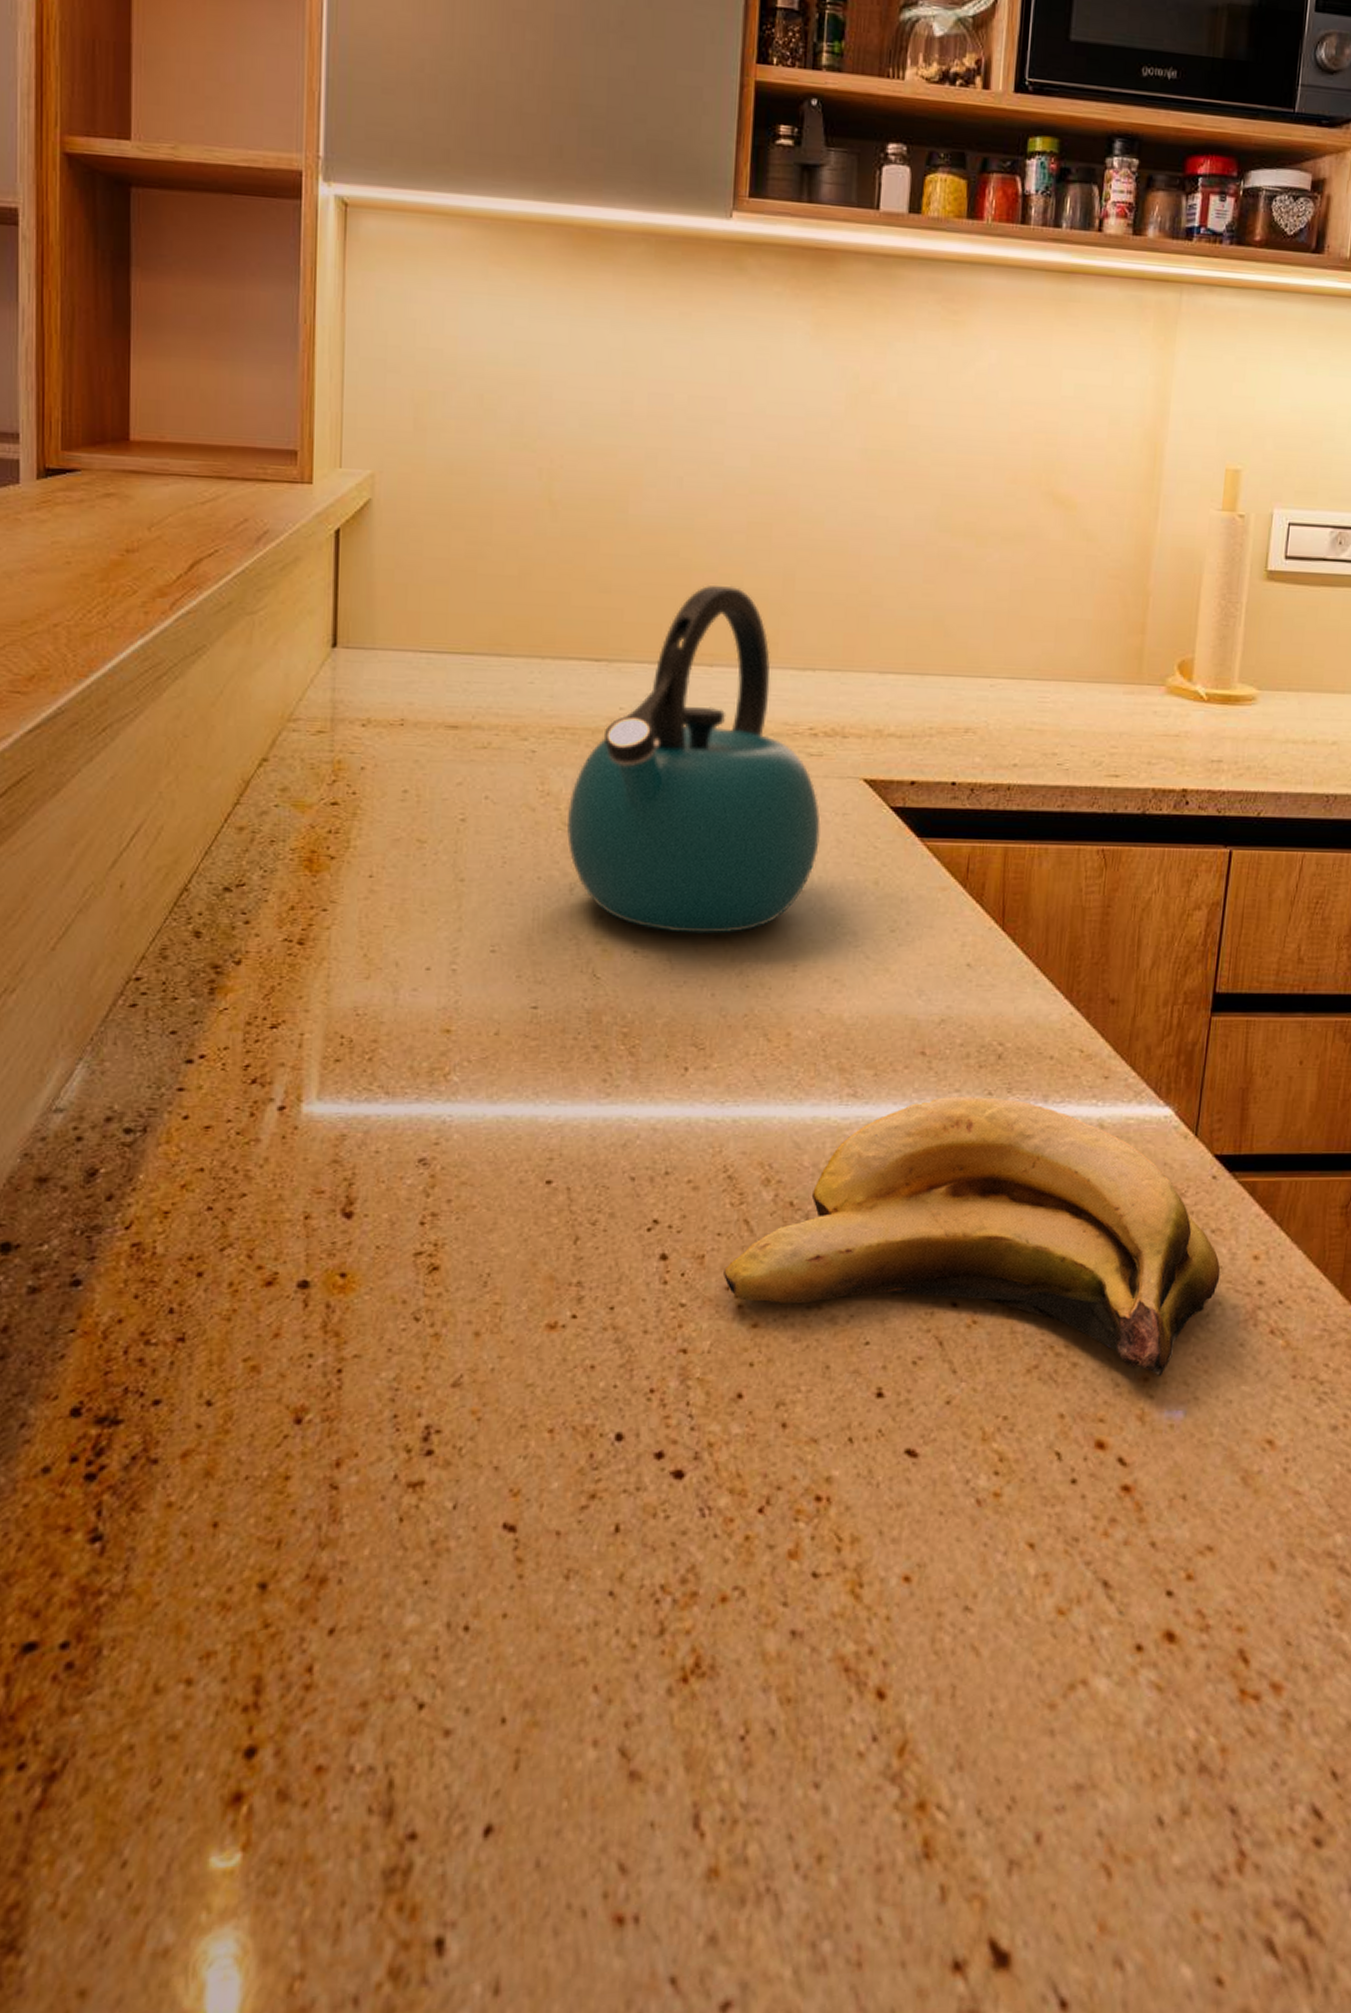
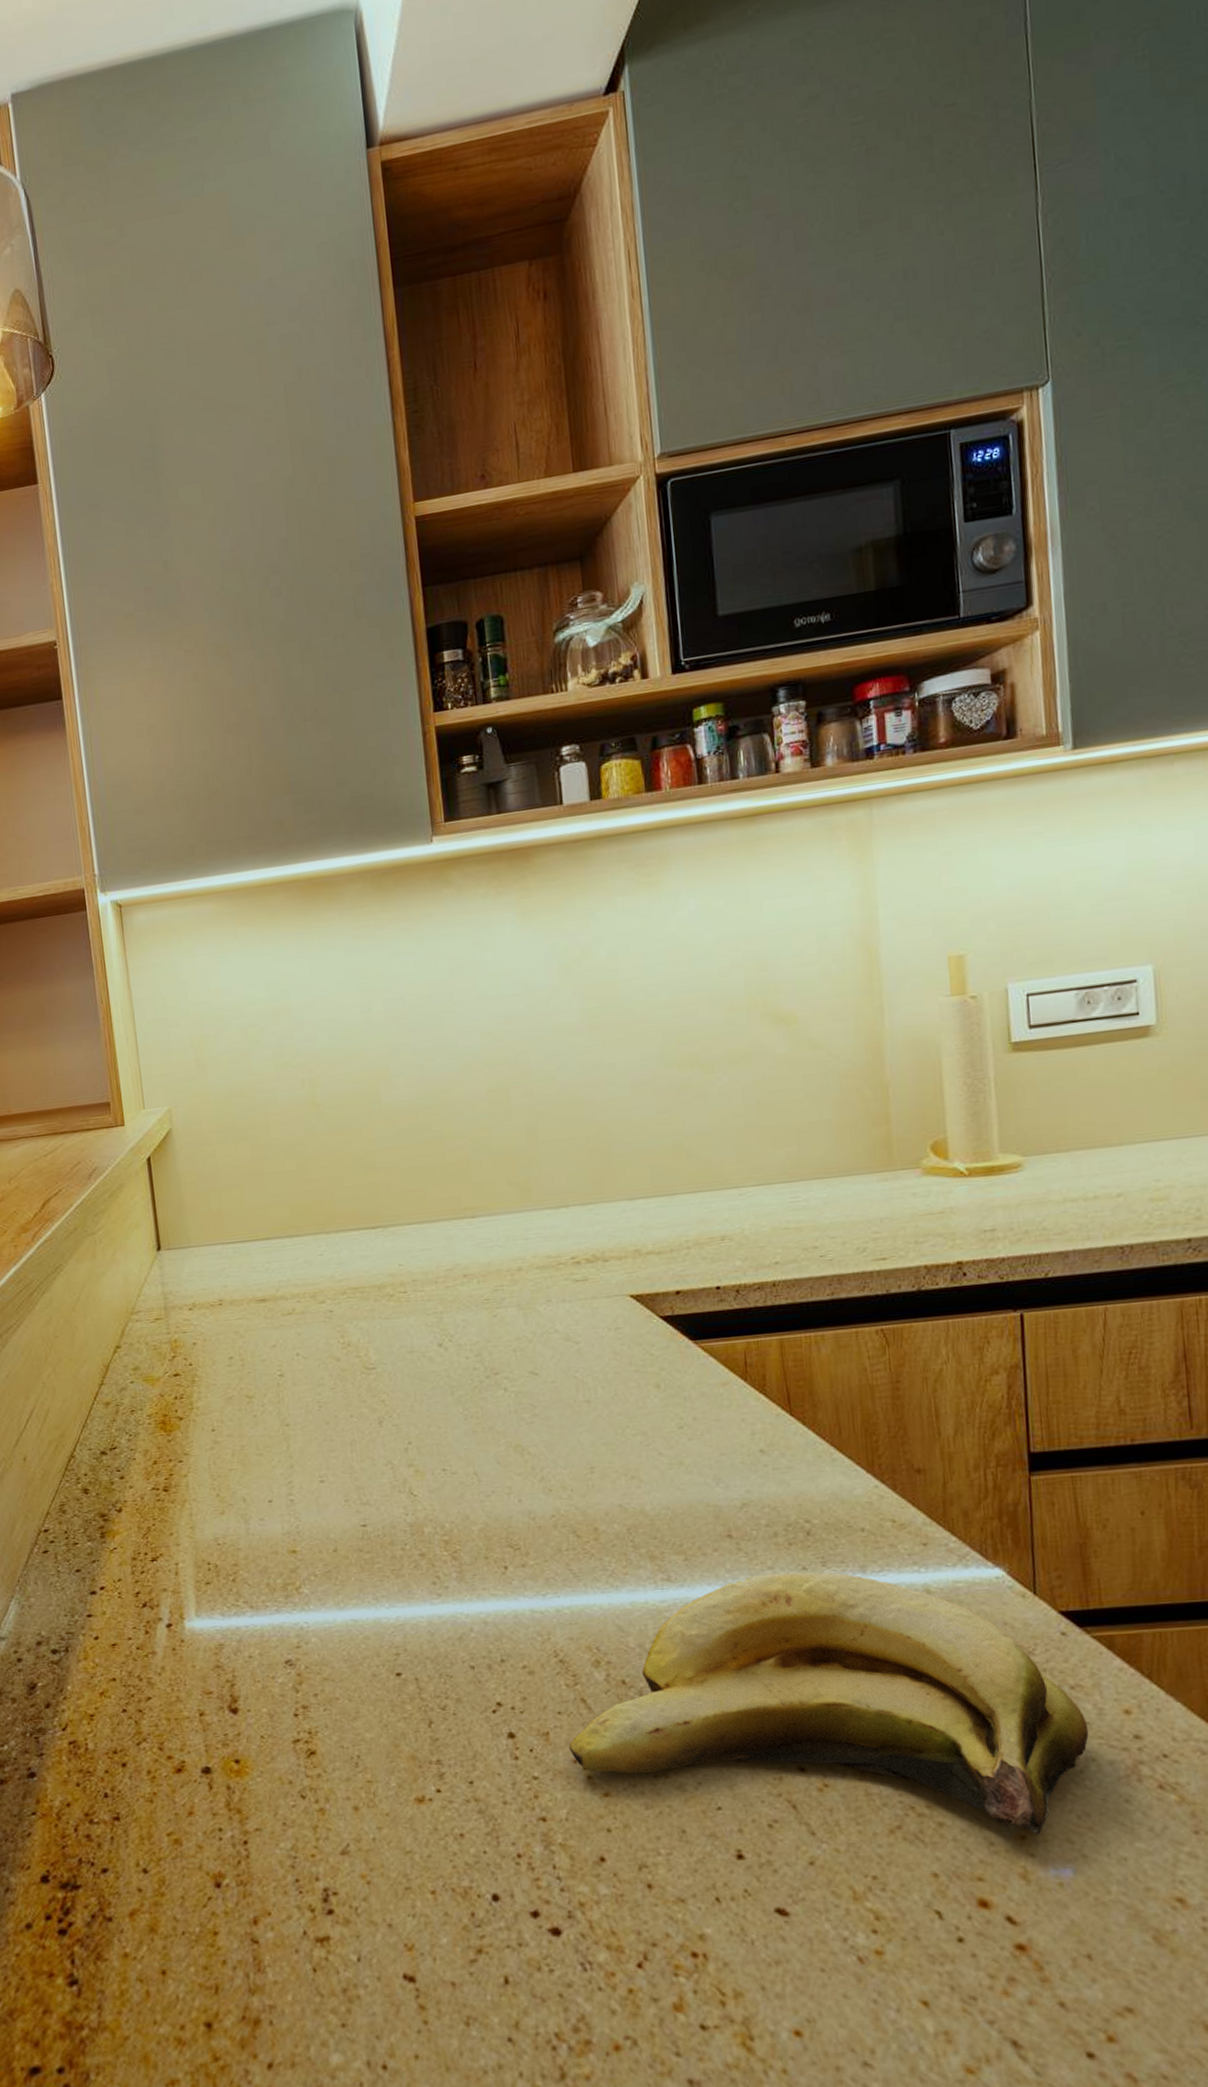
kettle: present [567,585,820,934] -> none [367,1146,598,1450]

